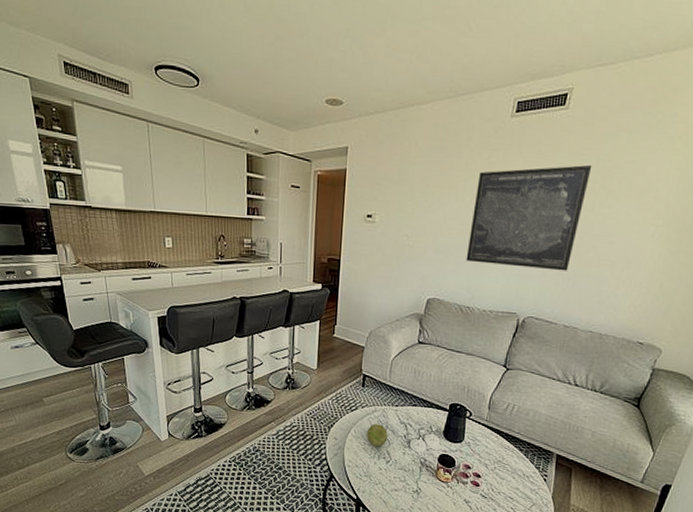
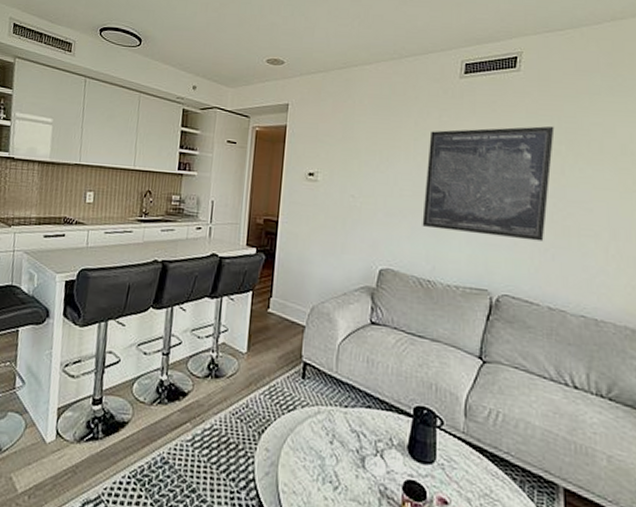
decorative ball: present [366,423,388,446] -> none [307,430,335,464]

